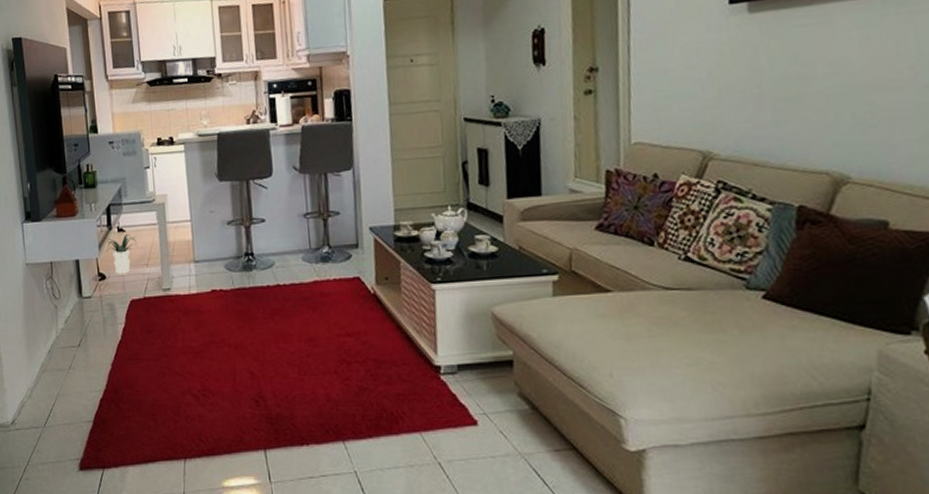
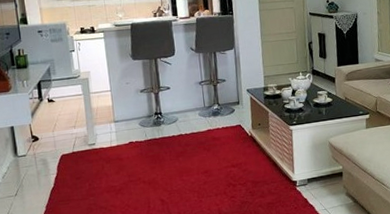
potted plant: present [106,234,137,274] -> none [38,104,65,136]

